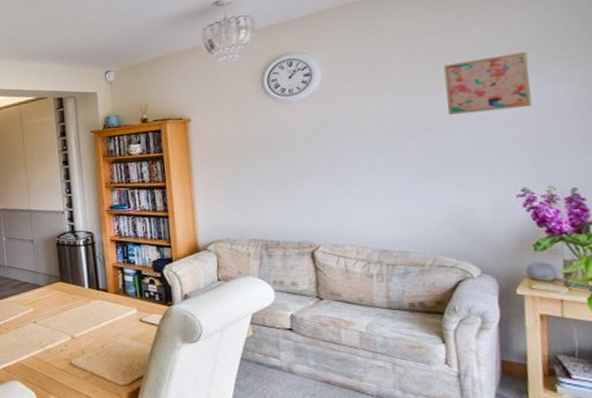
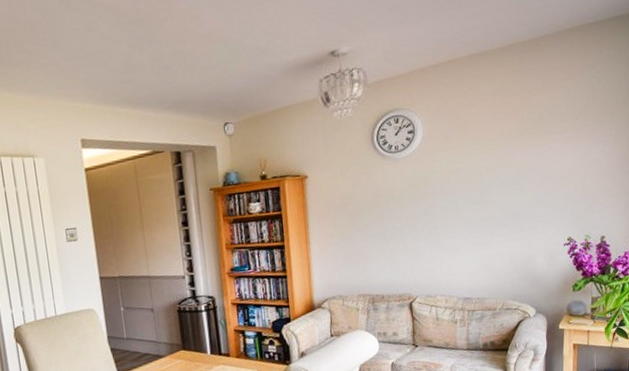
wall art: present [443,52,532,115] -> none [518,116,580,172]

